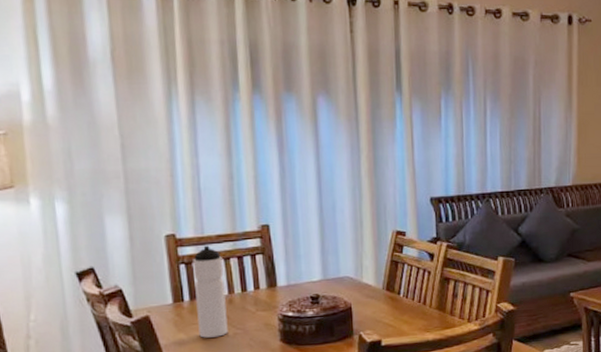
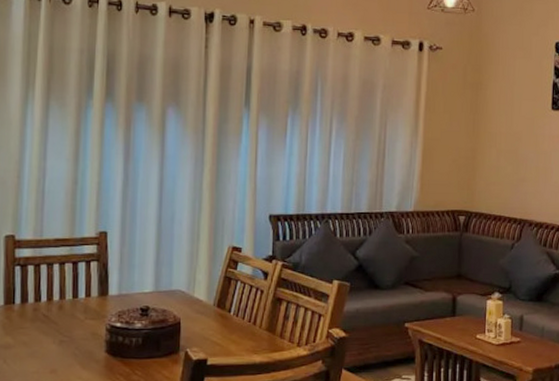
water bottle: present [193,245,228,338] -> none [26,248,58,343]

